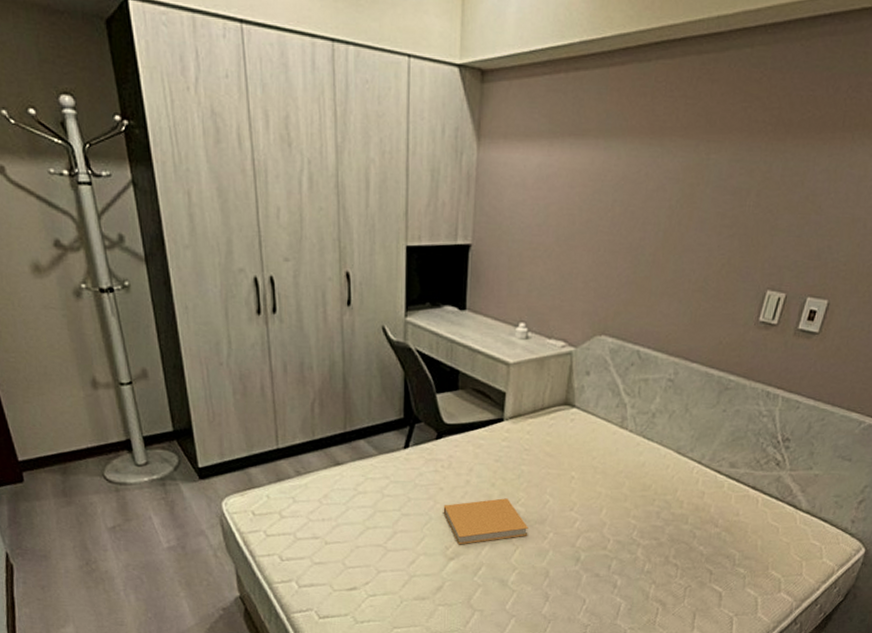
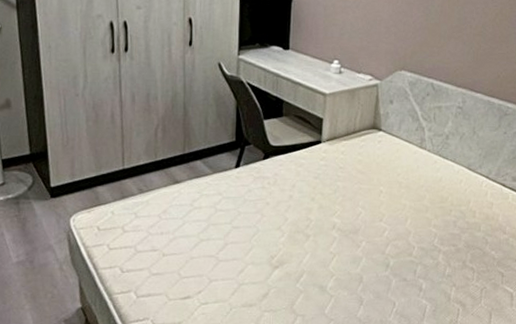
book: present [443,498,529,545] -> none [269,211,344,254]

